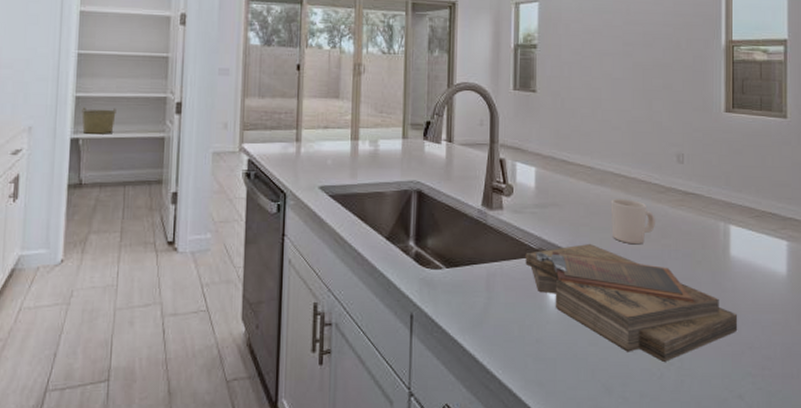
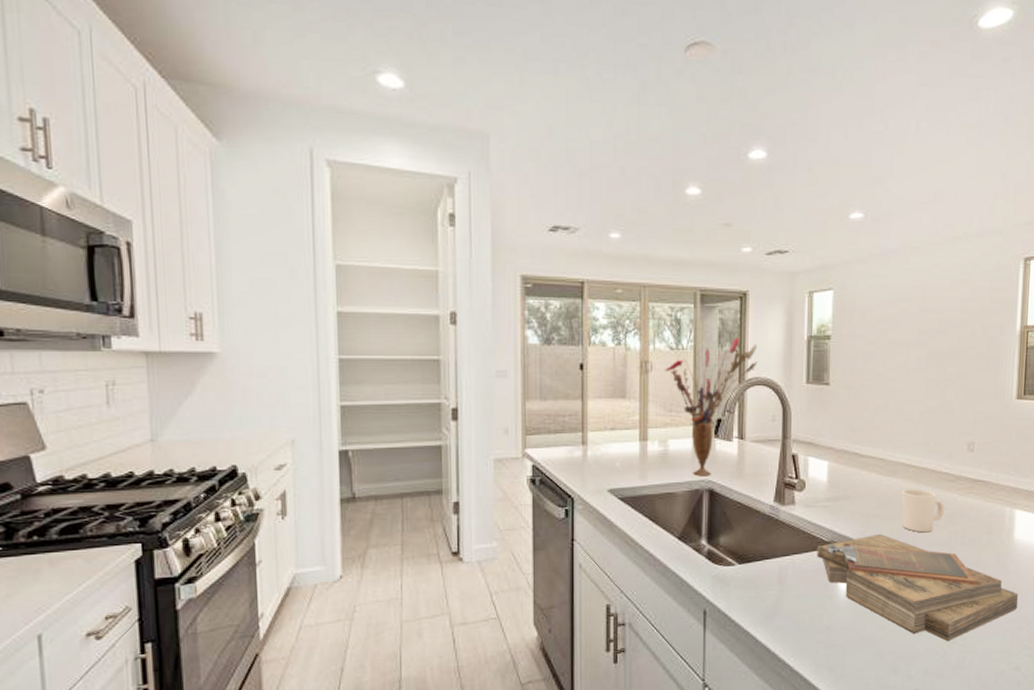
basket: present [82,107,116,134] -> none [349,416,387,445]
bouquet: none [377,44,466,177] -> present [665,337,758,476]

